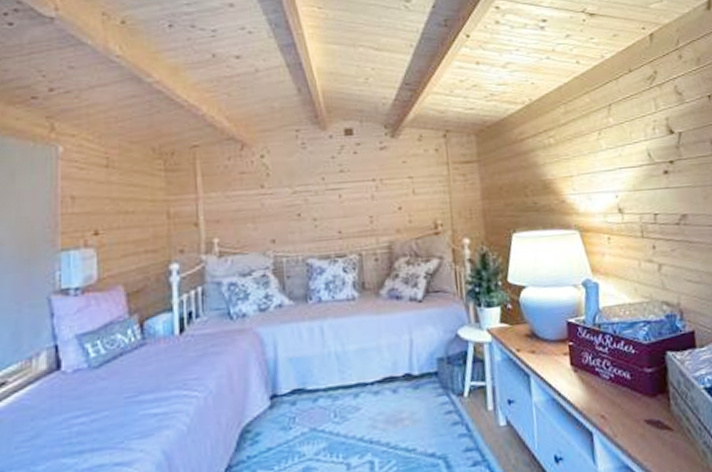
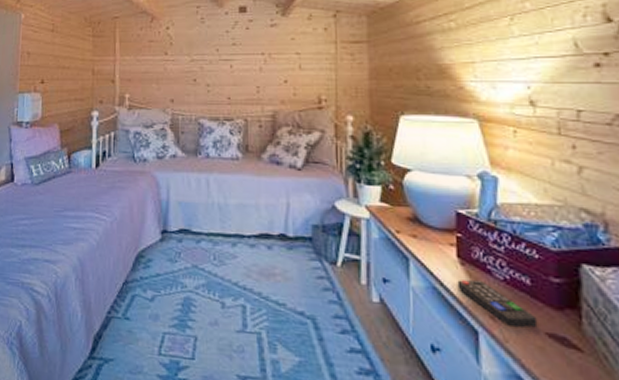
remote control: none [572,383,638,422] -> present [457,279,538,328]

